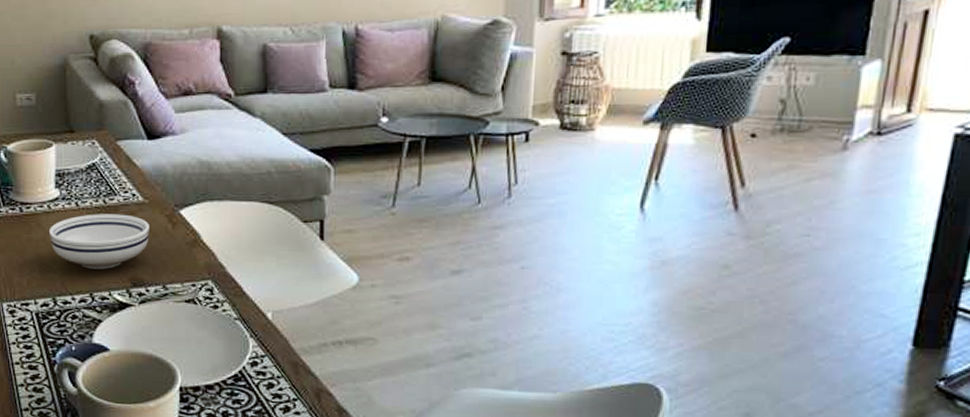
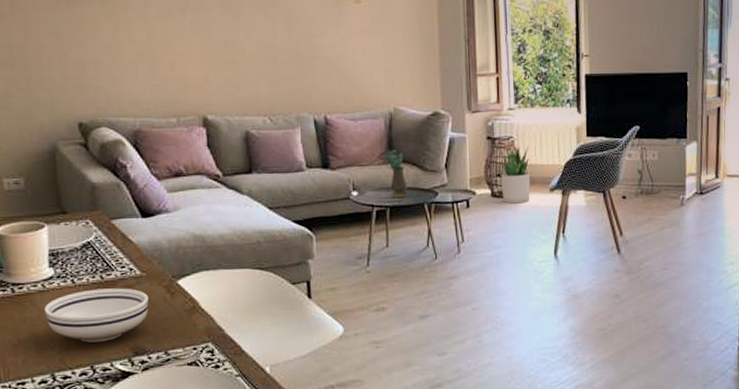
vase: none [425,64,451,127] -> present [384,147,408,198]
planter: none [574,63,620,139] -> present [500,145,530,204]

